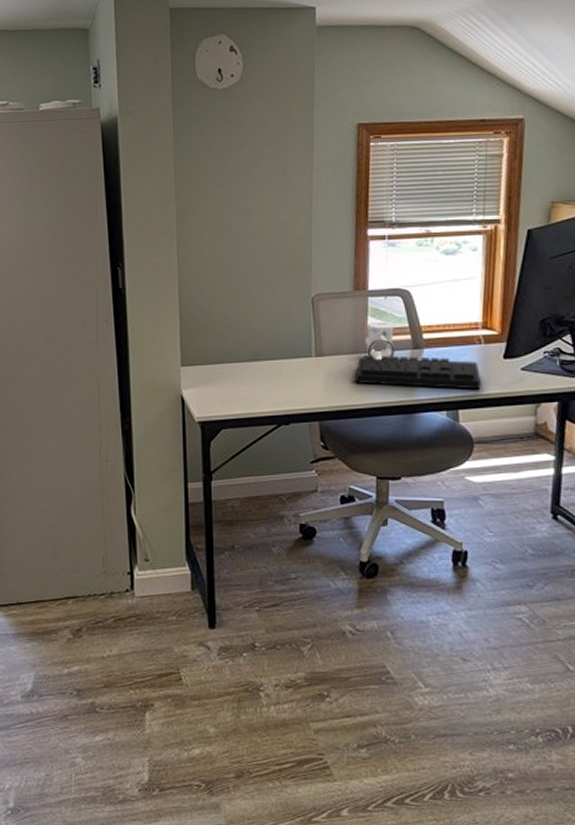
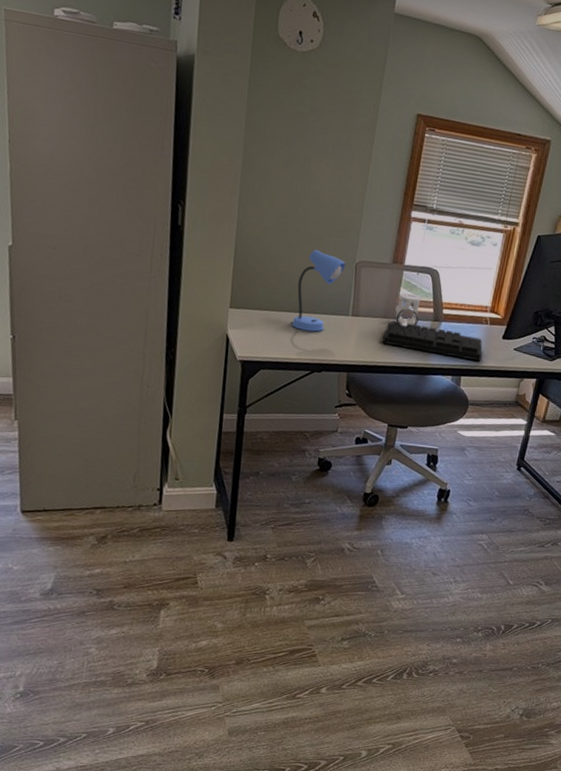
desk lamp: none [248,289,301,380] -> present [291,249,346,332]

